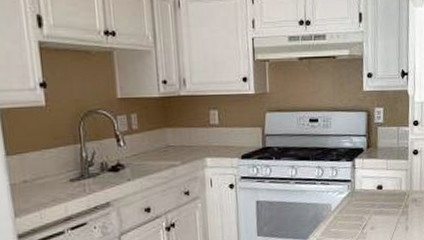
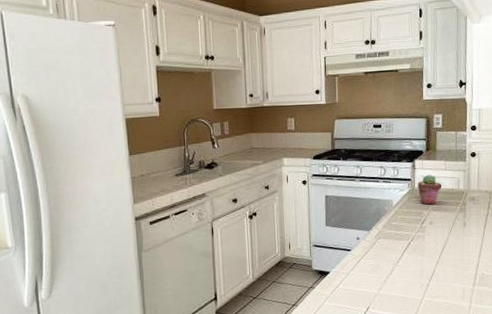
potted succulent: none [357,174,383,208] -> present [417,174,441,205]

